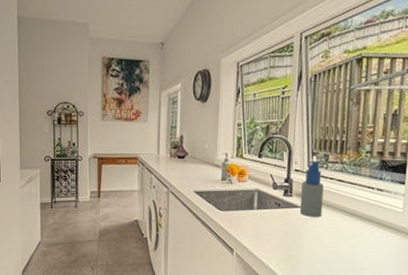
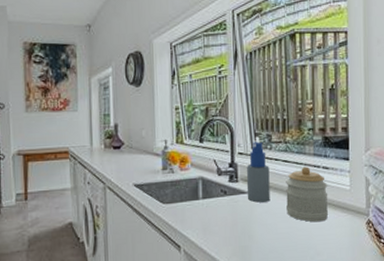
jar: none [337,187,381,240] -> present [286,166,329,222]

